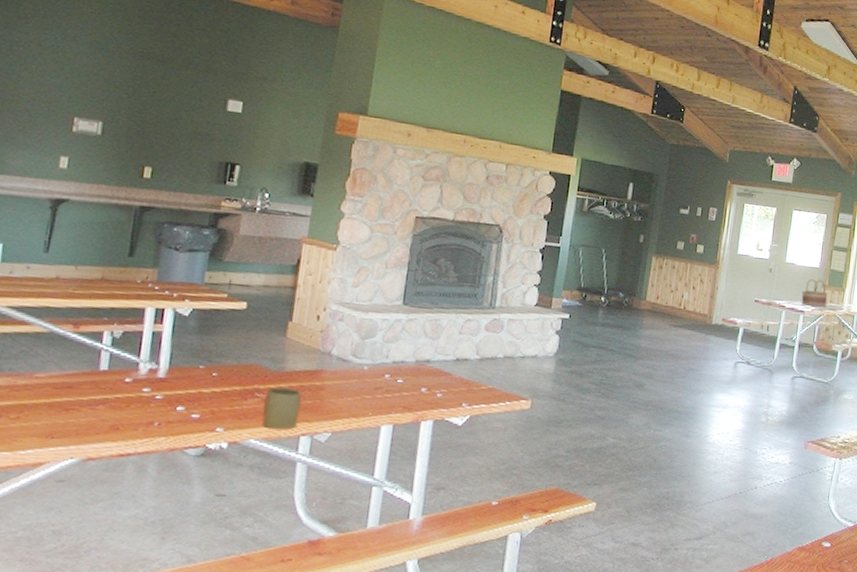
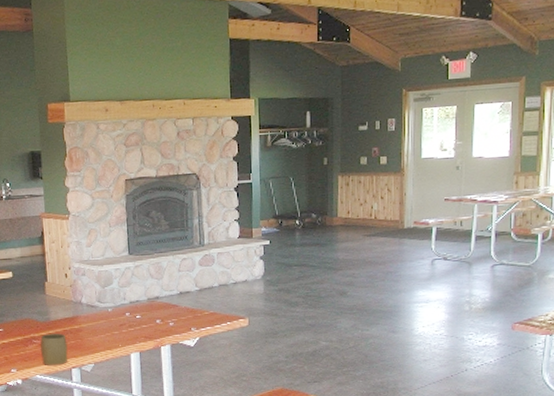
basket: present [801,279,828,307] -> none [493,168,522,196]

